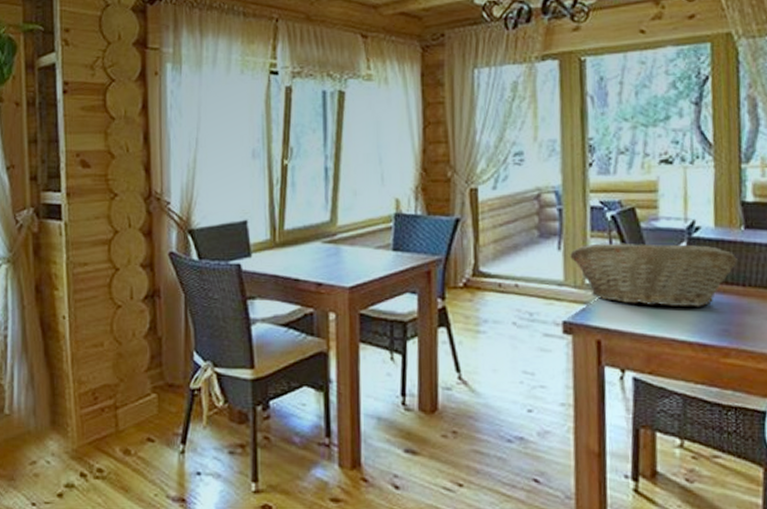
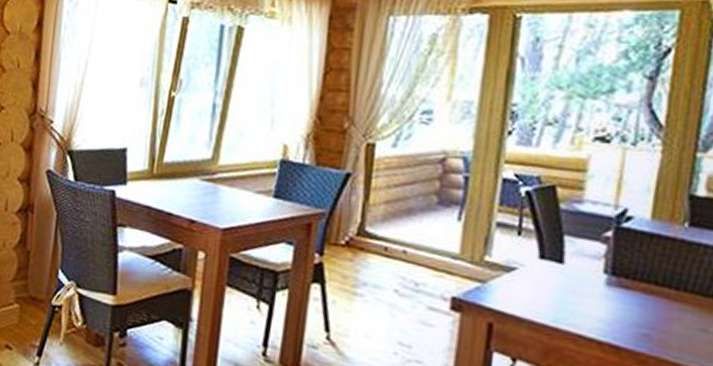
fruit basket: present [570,242,738,308] -> none [470,219,674,305]

